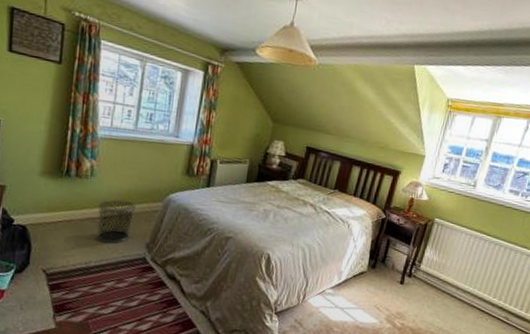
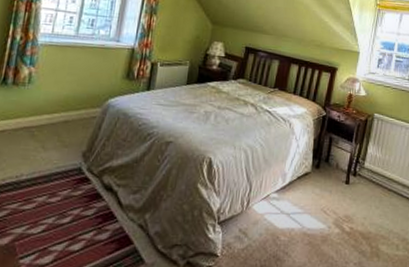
waste bin: present [96,199,137,244] -> none [30,106,74,155]

